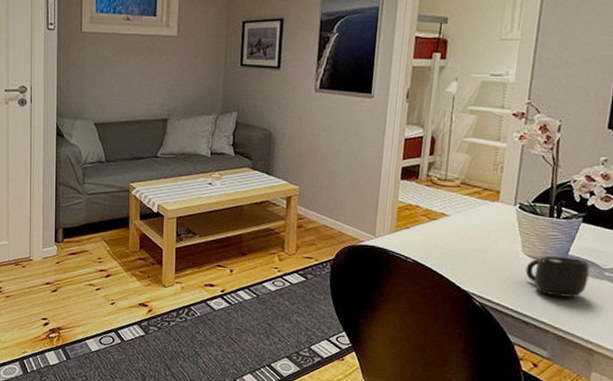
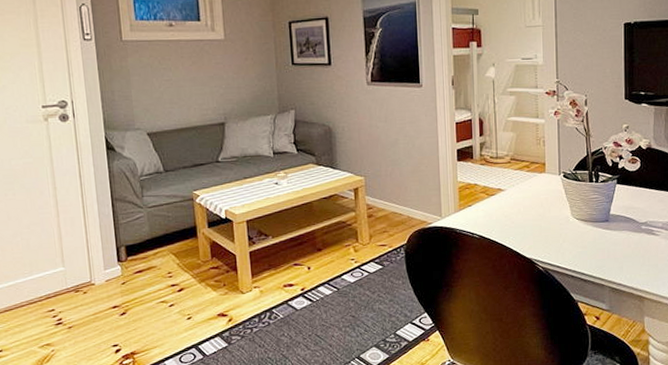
mug: present [525,256,590,298] -> none [577,216,629,253]

